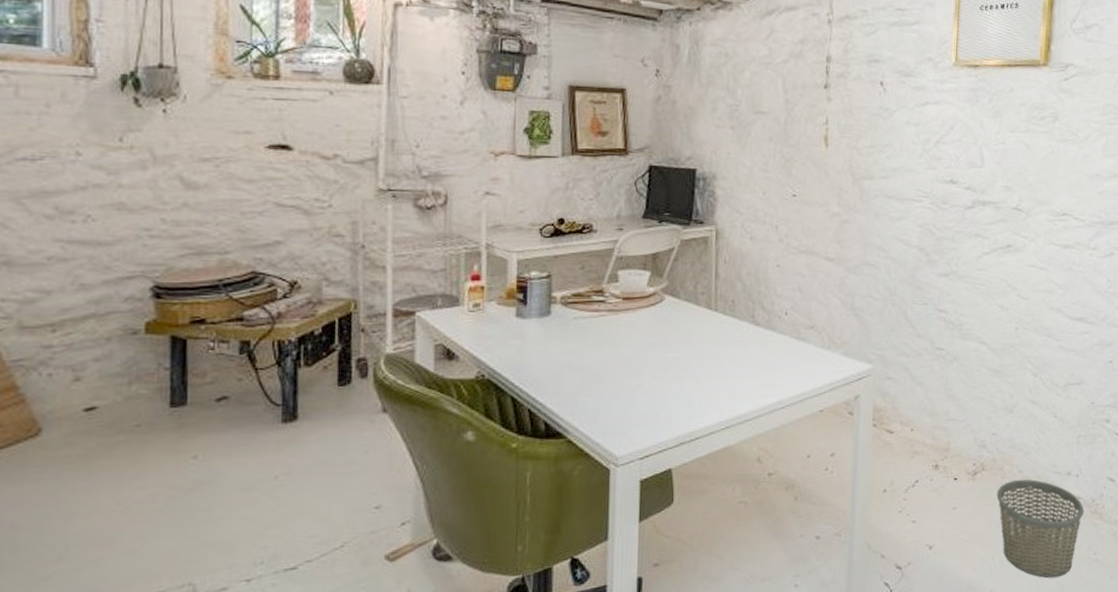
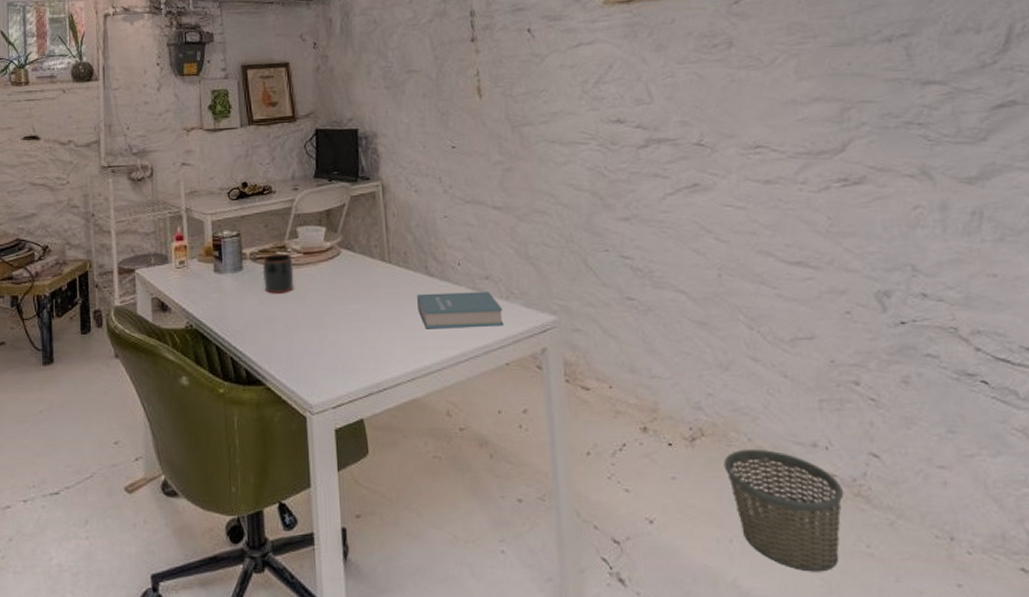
mug: none [573,298,610,341] -> present [262,253,294,294]
book: none [740,341,824,378] -> present [417,291,504,329]

